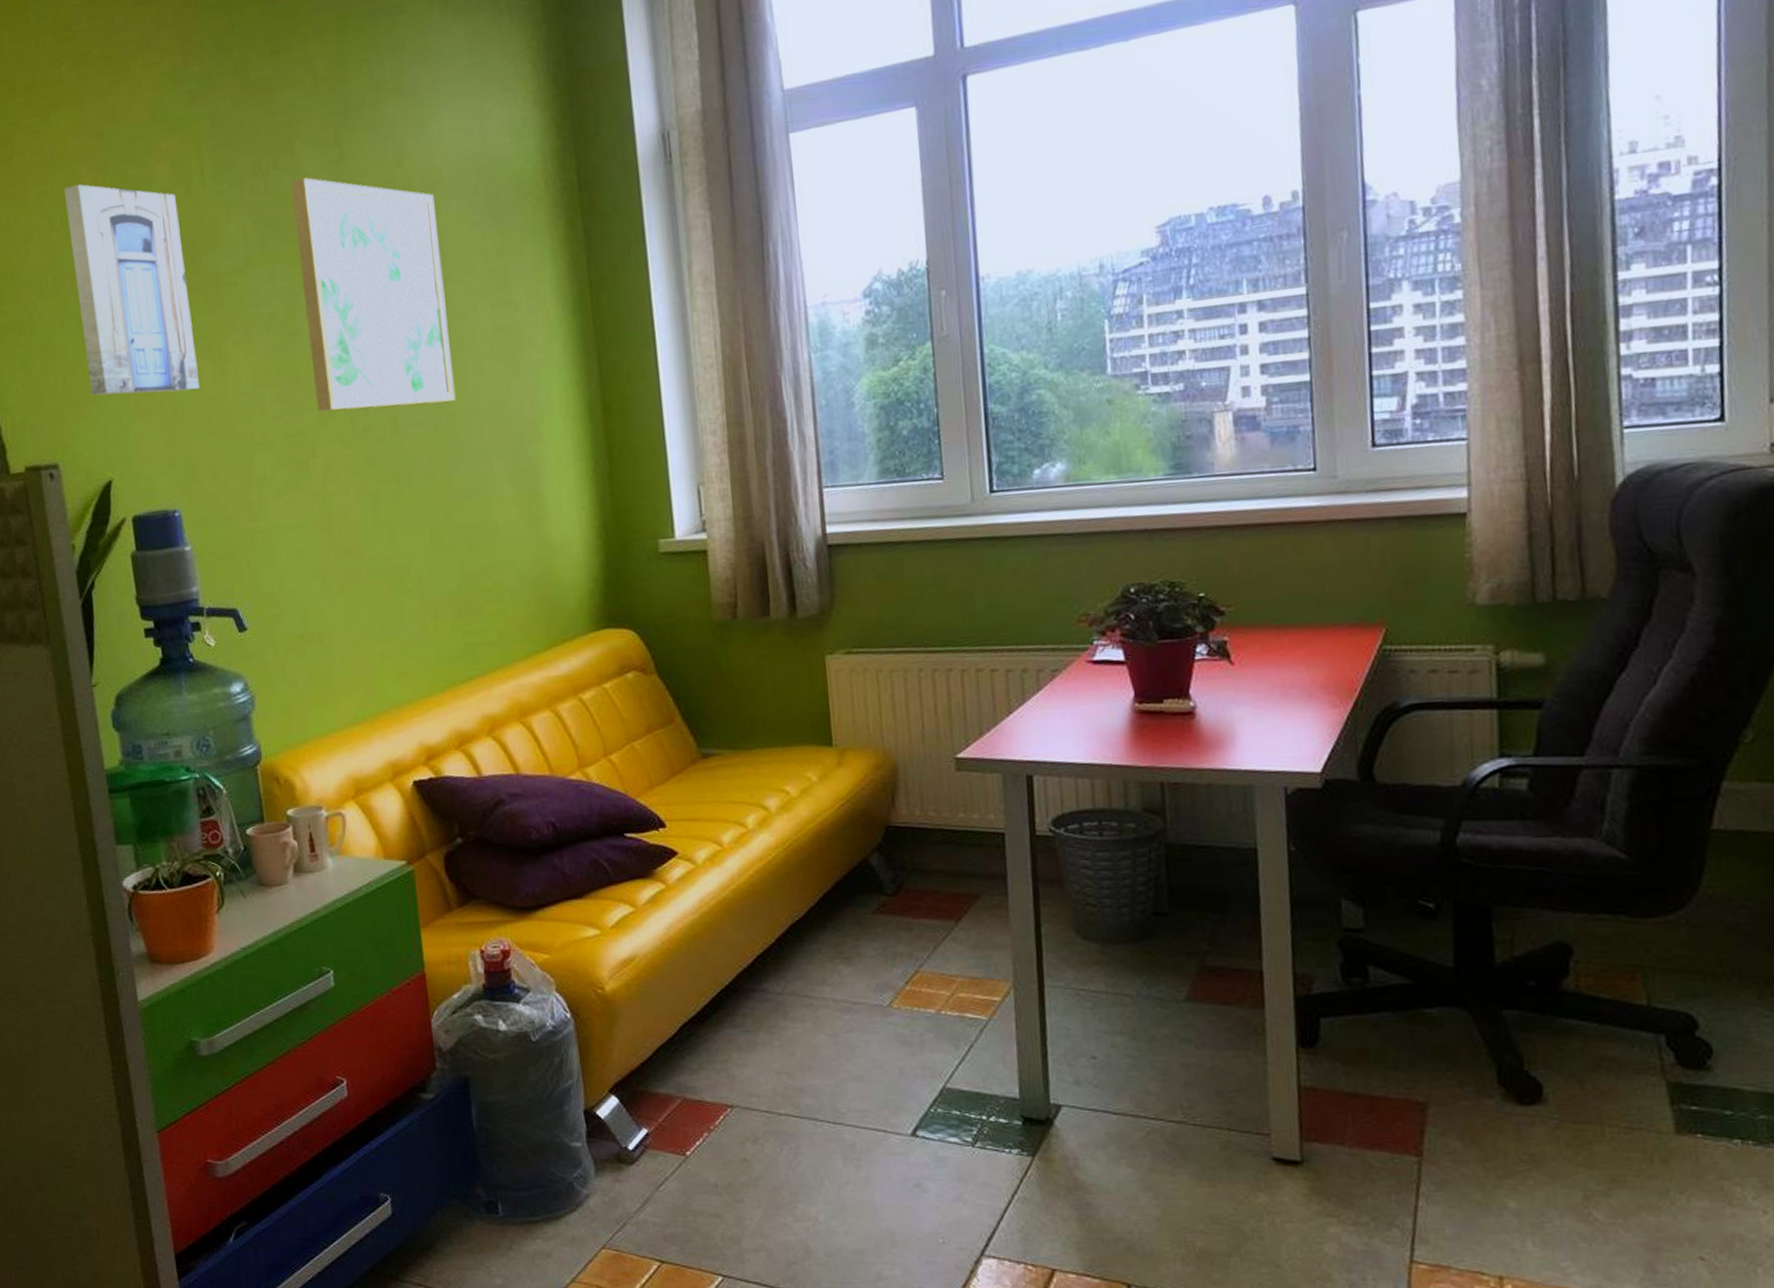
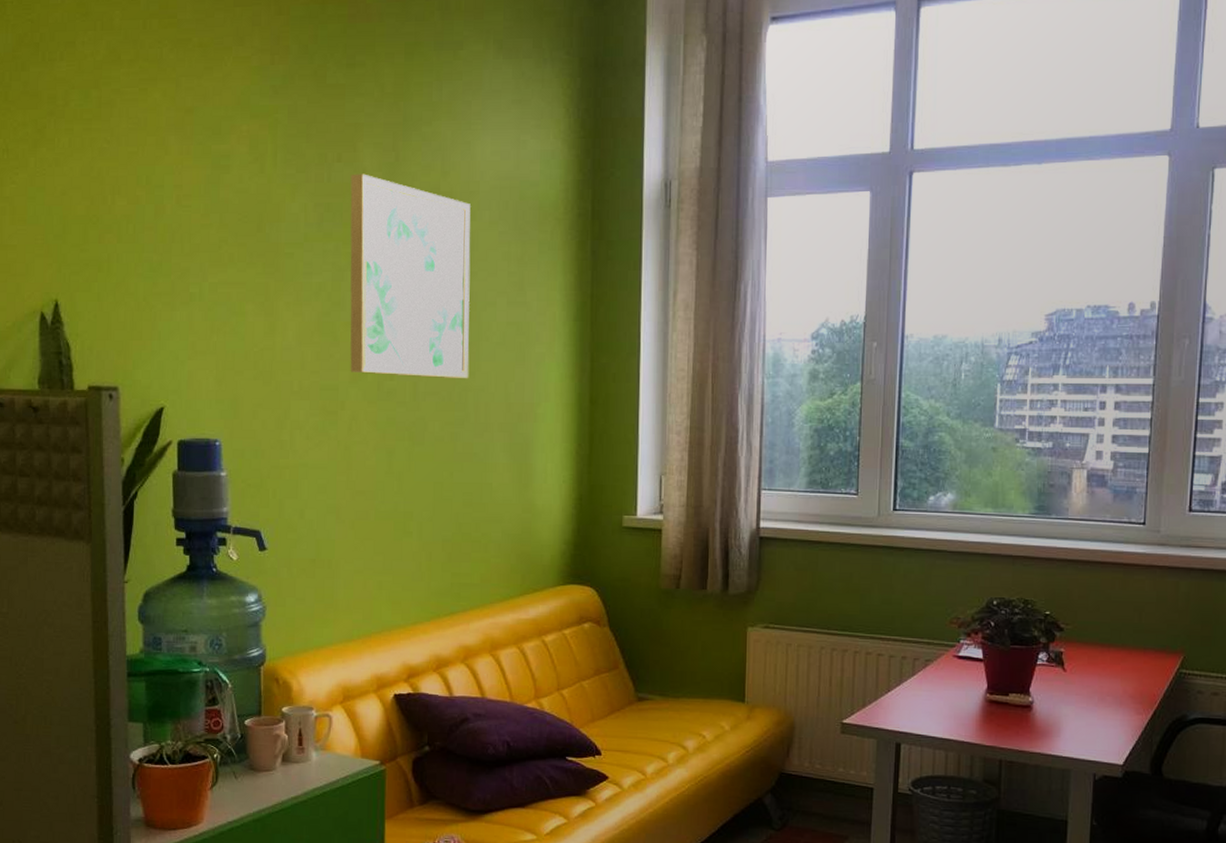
wall art: present [63,184,200,396] -> none [152,149,251,340]

